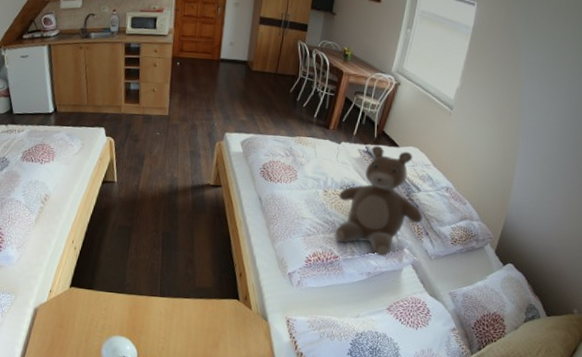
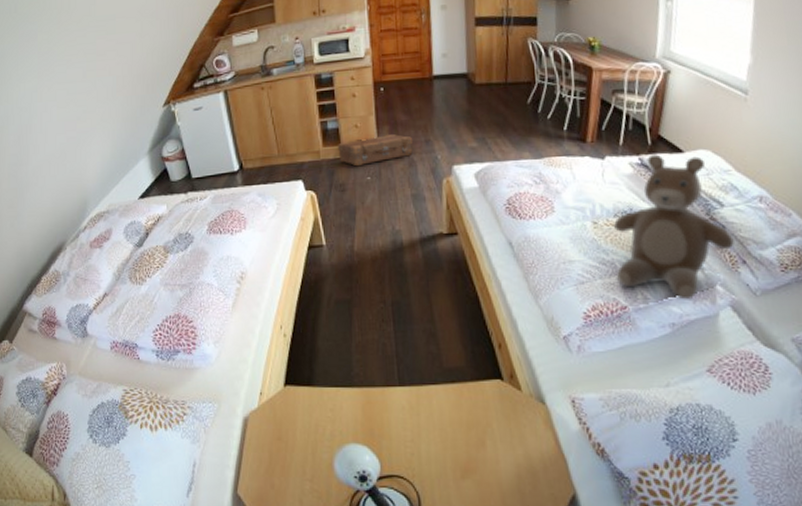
suitcase: none [136,101,197,123] -> present [338,134,414,167]

